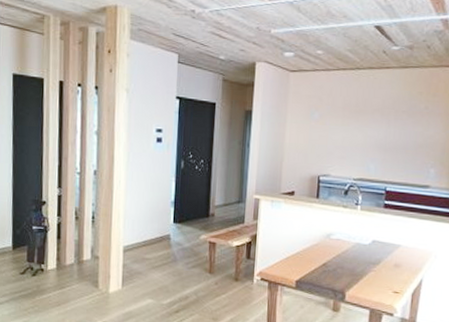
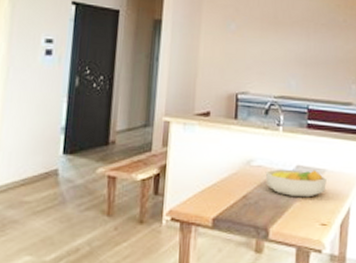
fruit bowl: none [343,242,401,269] -> present [265,169,327,198]

